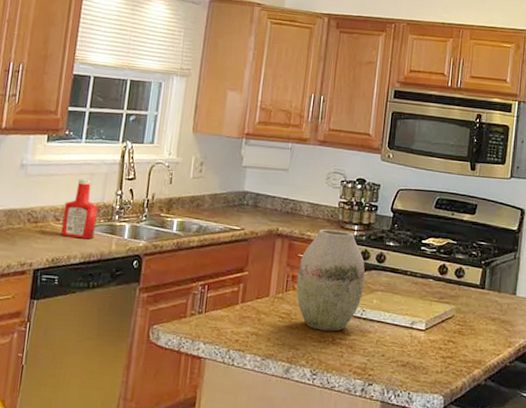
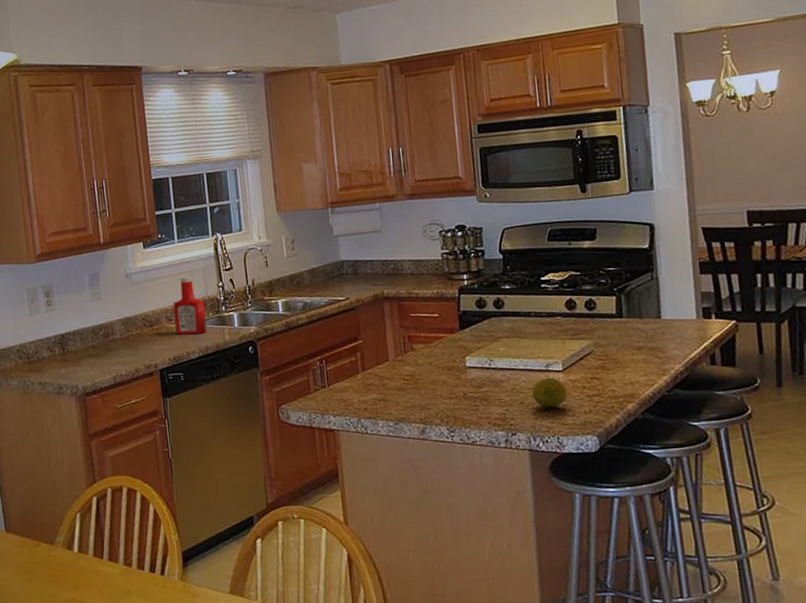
vase: present [296,229,365,331] -> none [413,282,487,387]
fruit: none [394,334,425,364] -> present [531,377,567,409]

